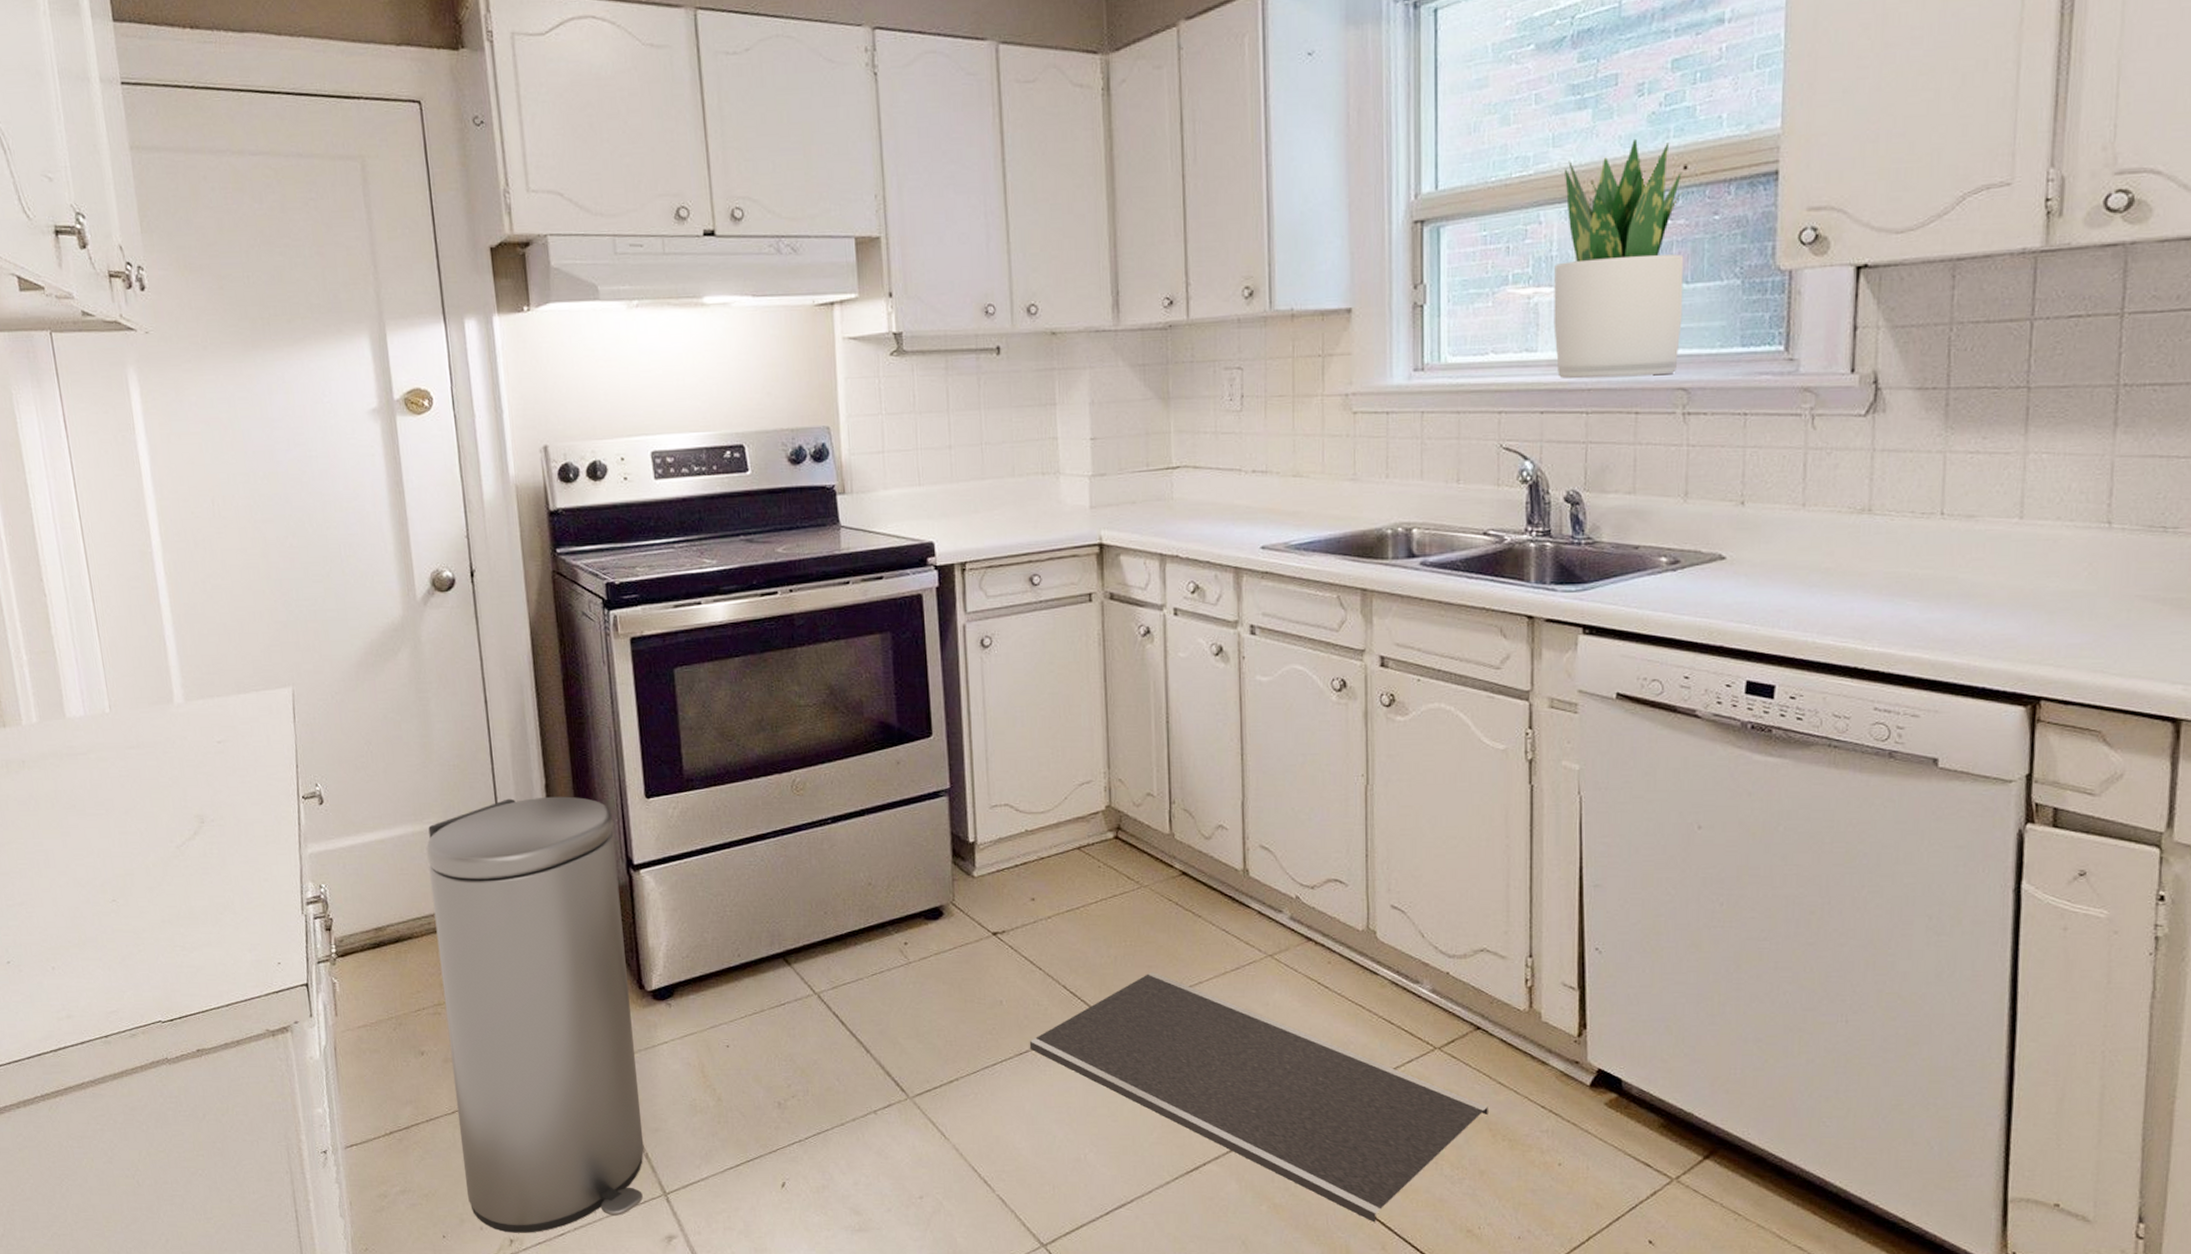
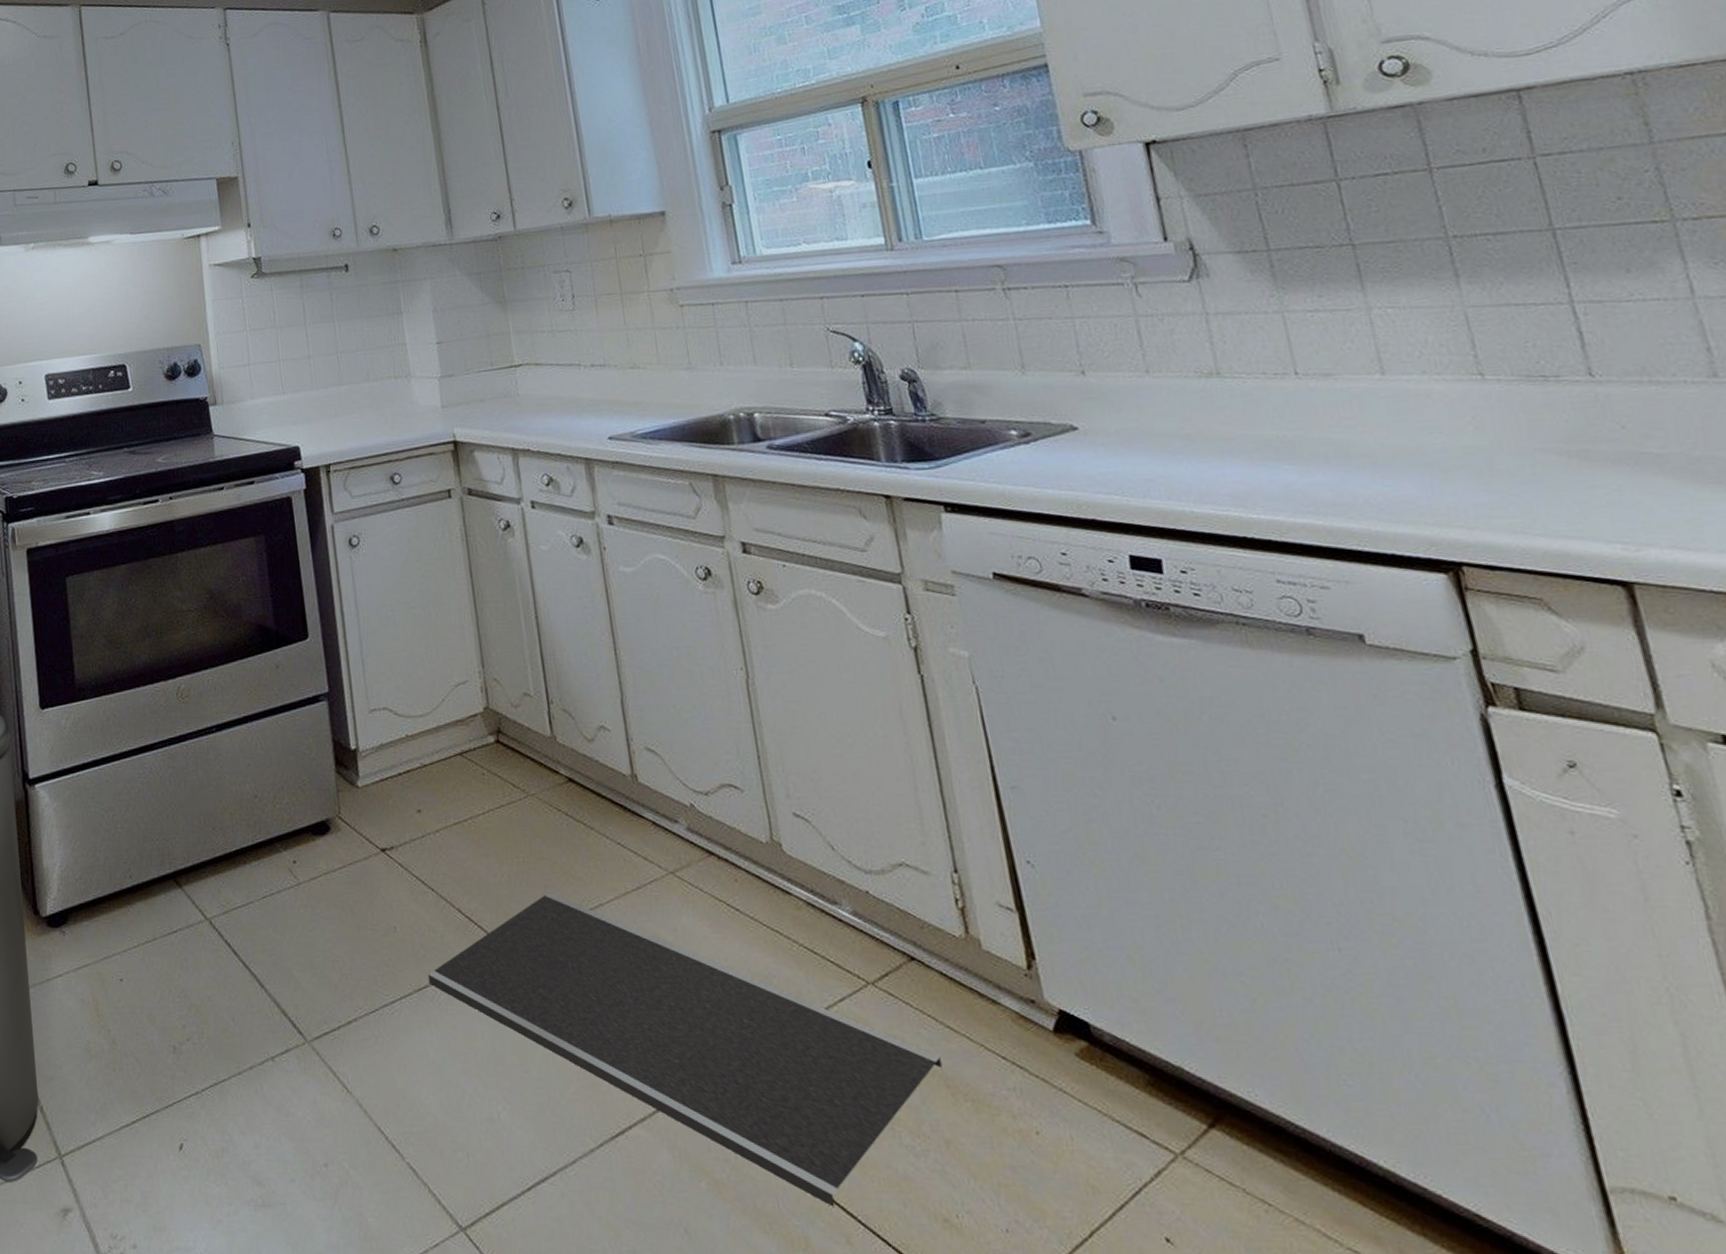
planter: present [1553,138,1684,379] -> none [844,46,988,263]

